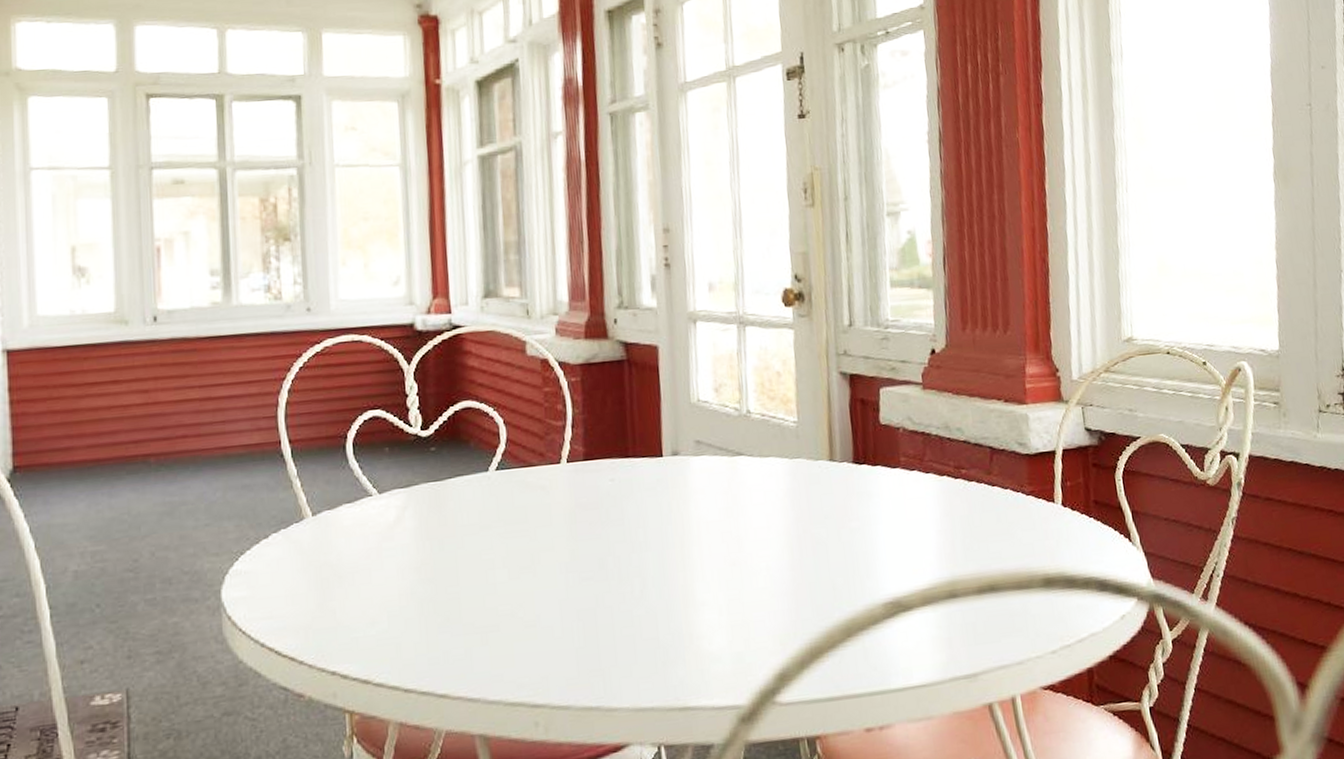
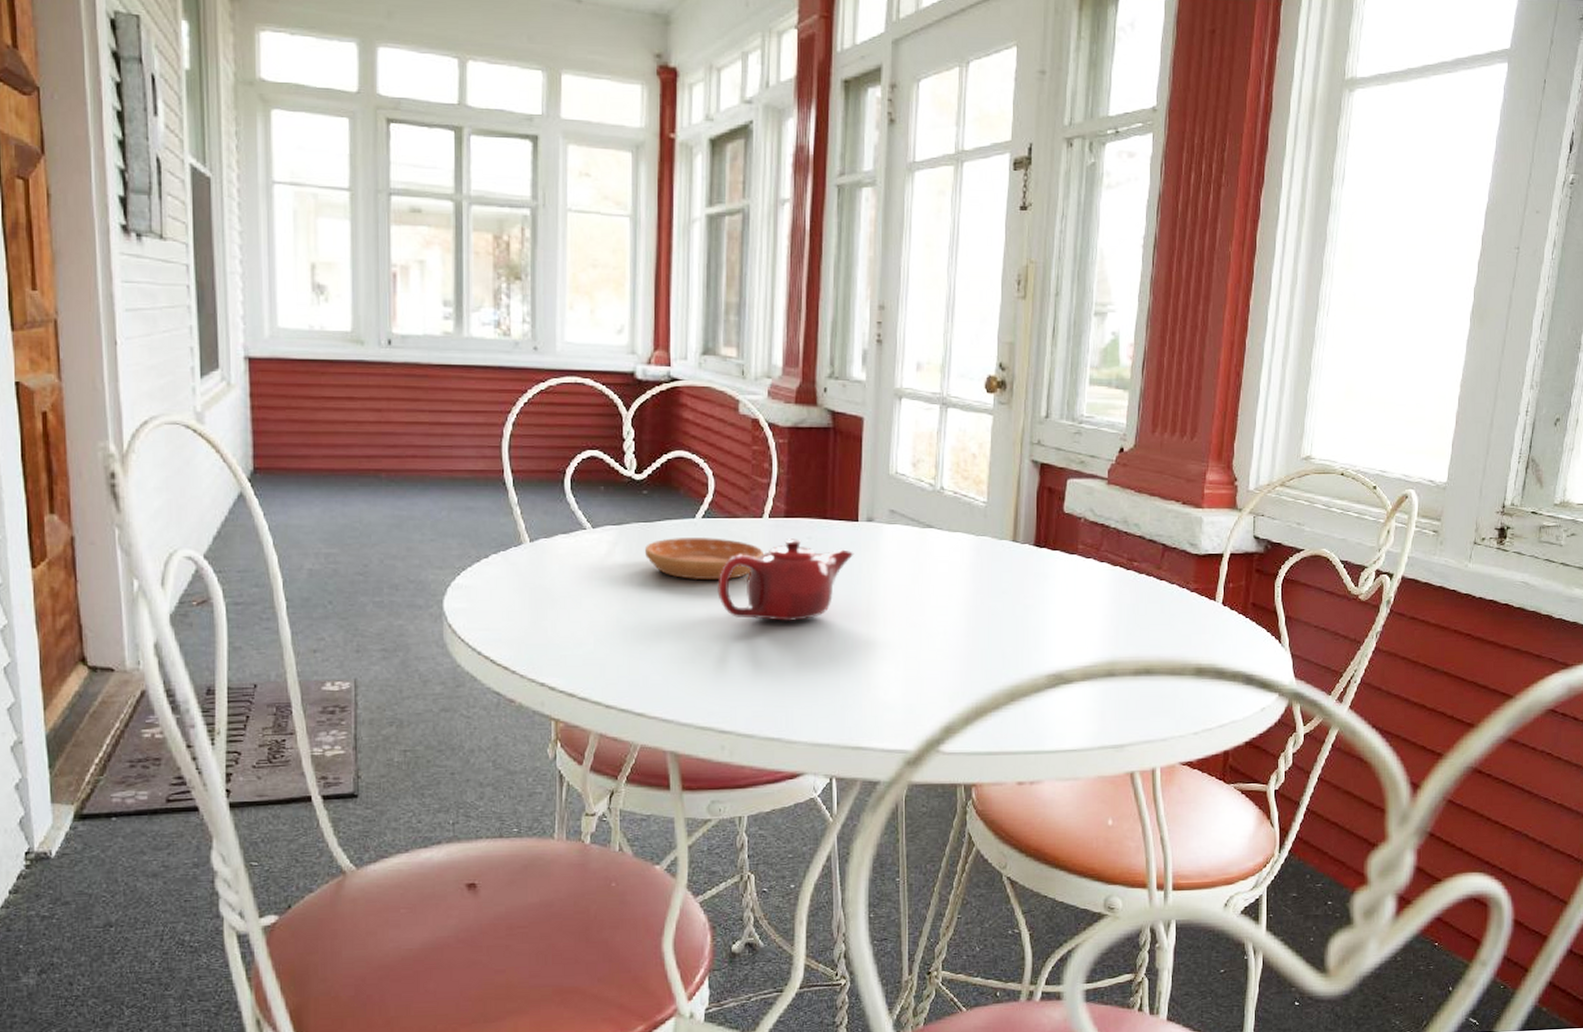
saucer: none [437,490,564,539] -> present [645,538,763,581]
teapot: none [517,482,662,576] -> present [717,539,854,622]

